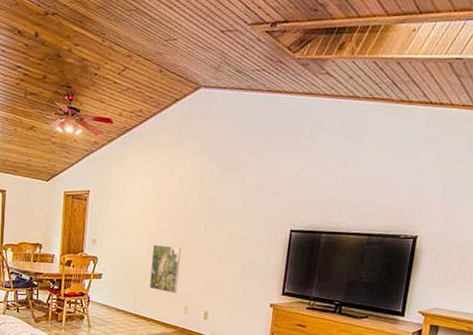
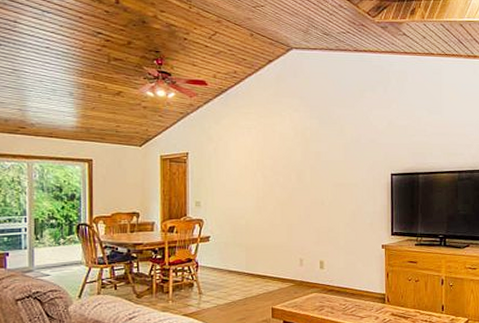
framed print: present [150,244,182,294] -> none [262,200,291,248]

